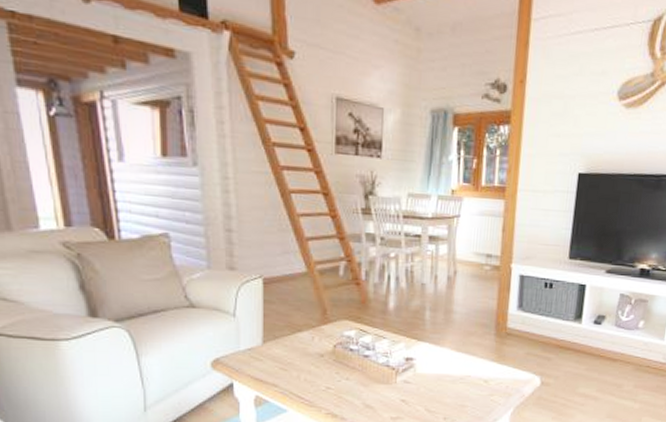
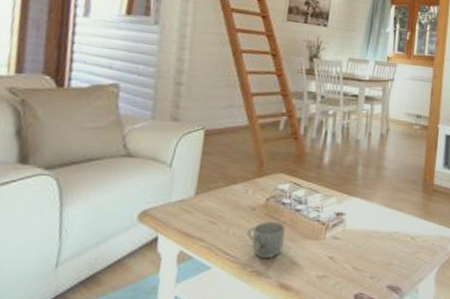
mug: none [317,367,355,402] -> present [246,221,286,259]

